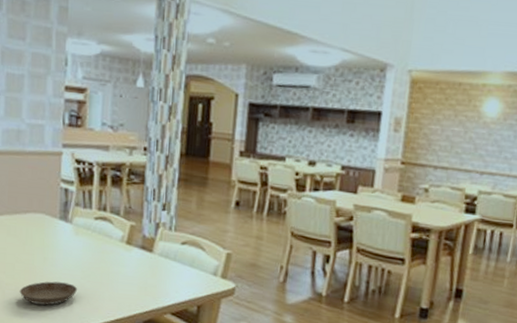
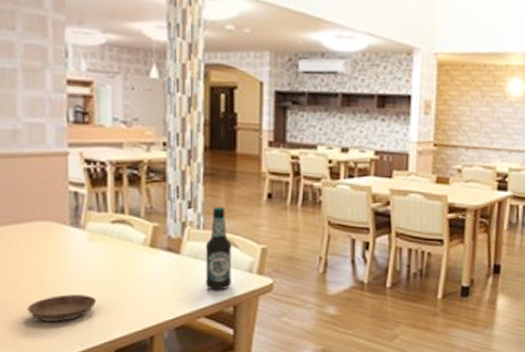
bottle: none [174,211,200,290] -> present [205,207,232,290]

